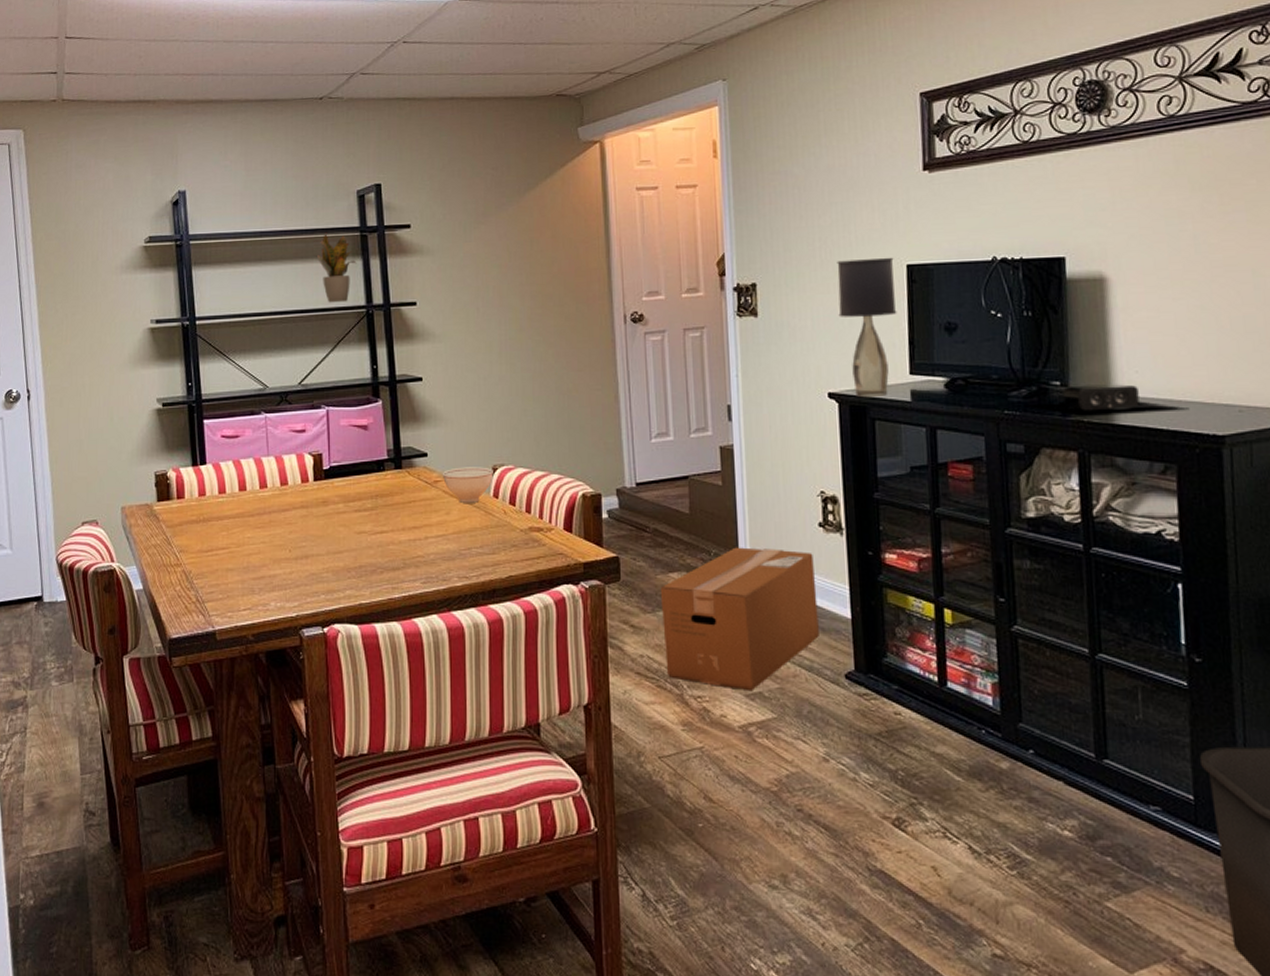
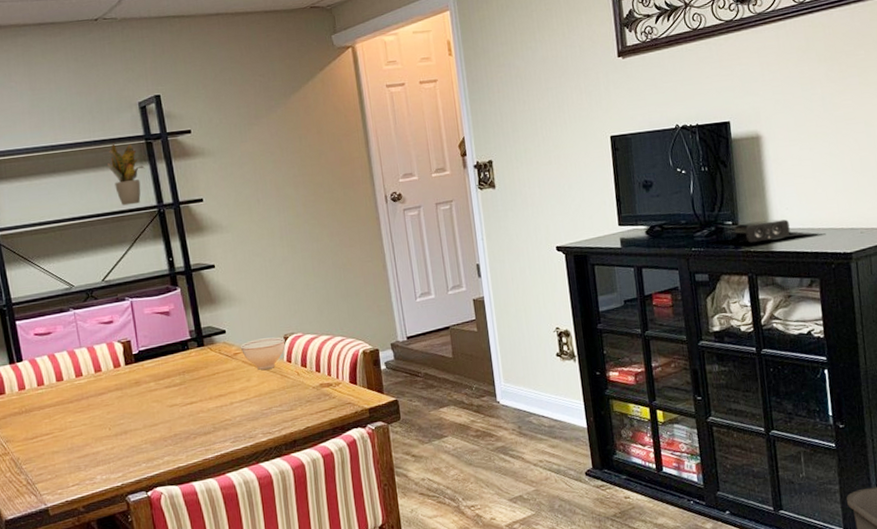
box: present [660,547,819,692] -> none [433,378,563,496]
table lamp: present [837,257,897,398] -> none [555,130,606,248]

